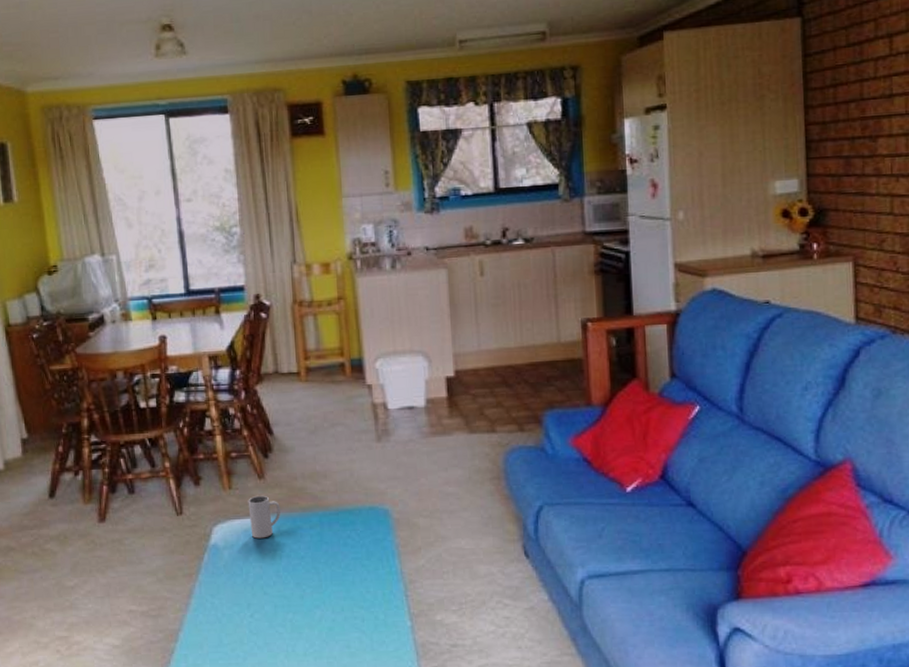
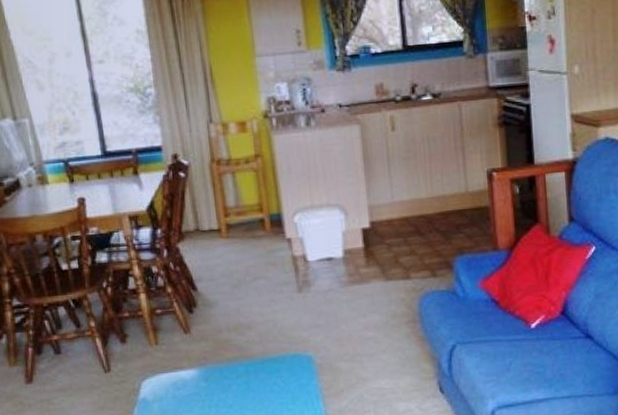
mug: present [248,495,281,539] -> none [175,349,208,391]

